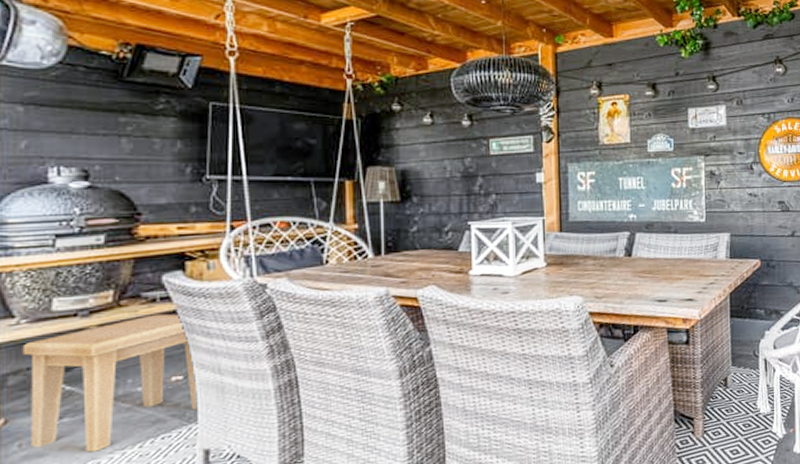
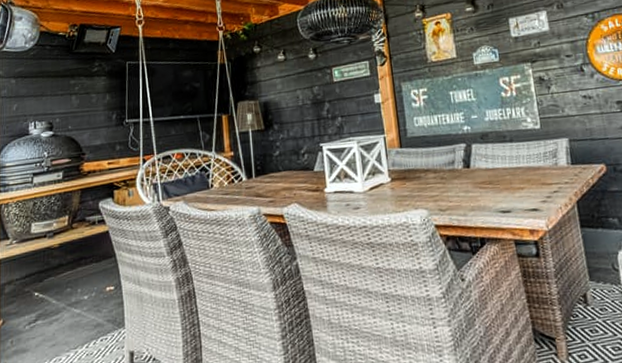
side table: present [22,314,200,453] -> none [13,234,126,350]

